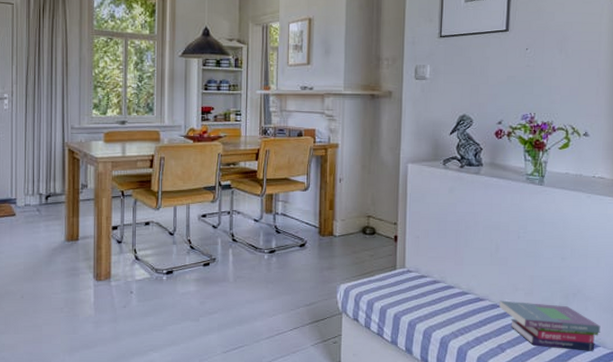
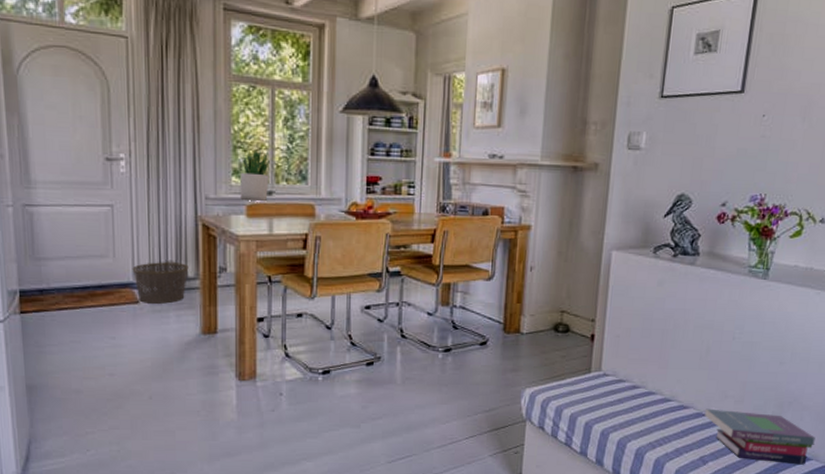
basket: none [10,179,57,216] -> present [132,260,189,304]
planter: none [99,87,123,130] -> present [240,148,270,202]

